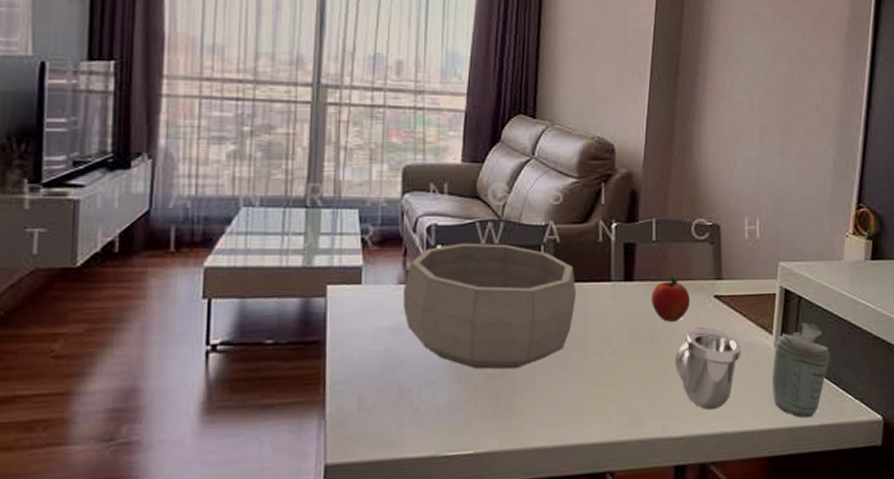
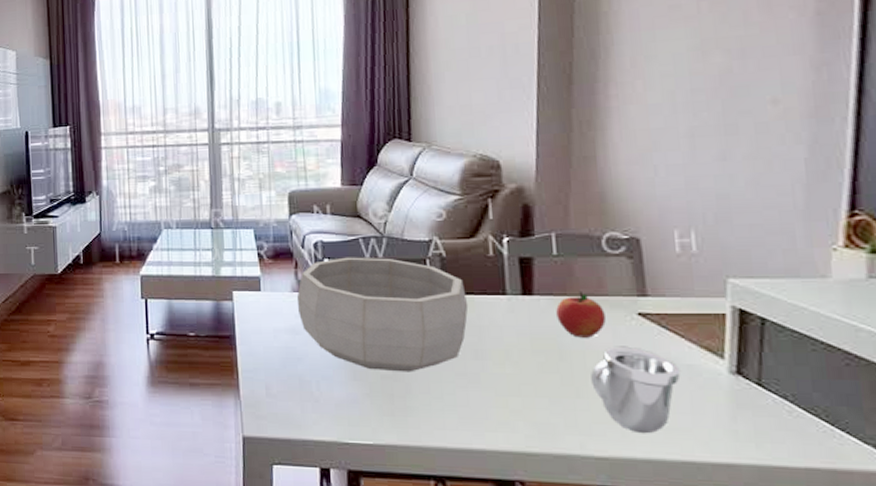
crushed soda can: present [771,322,831,418] -> none [727,347,819,456]

